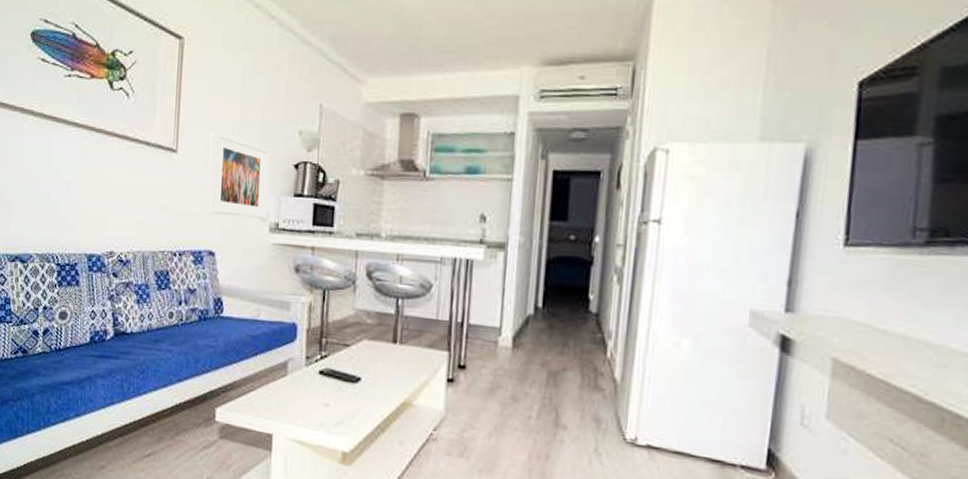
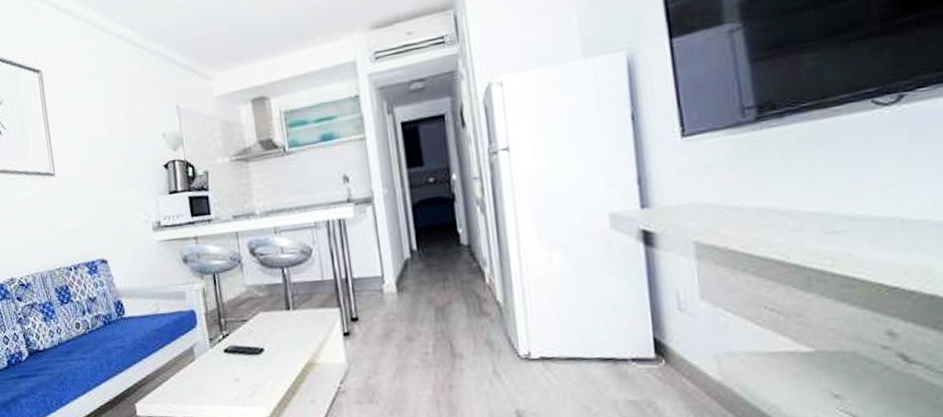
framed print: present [208,131,270,219] -> none [82,149,148,225]

